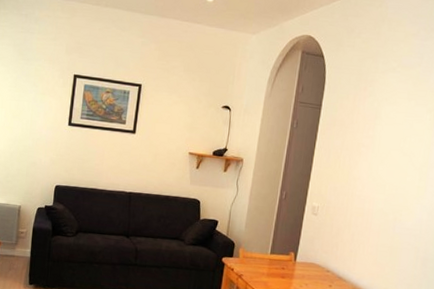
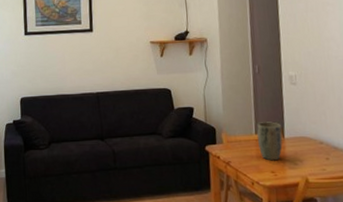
plant pot: none [270,244,296,281] -> present [256,121,283,161]

